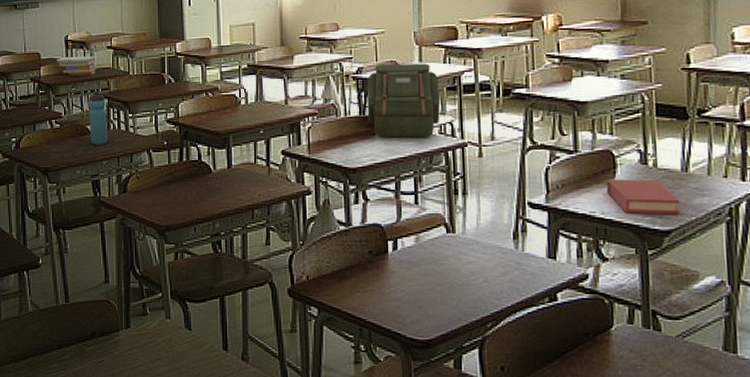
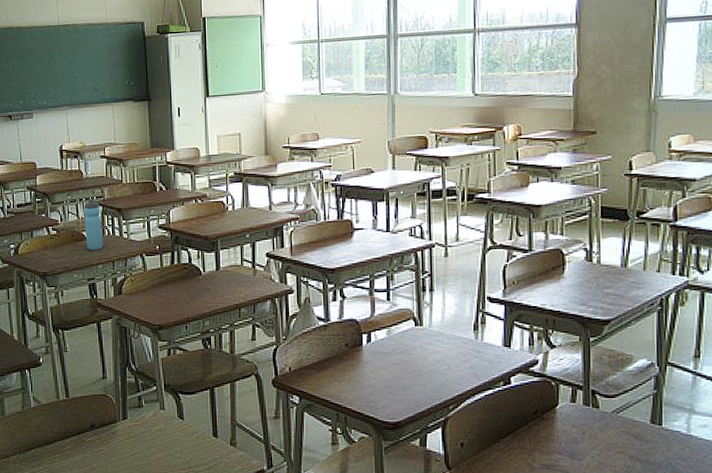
books: present [56,56,96,77] -> none [51,165,91,186]
backpack: present [366,63,441,138] -> none [344,171,412,240]
book: present [606,179,680,215] -> none [556,274,619,306]

